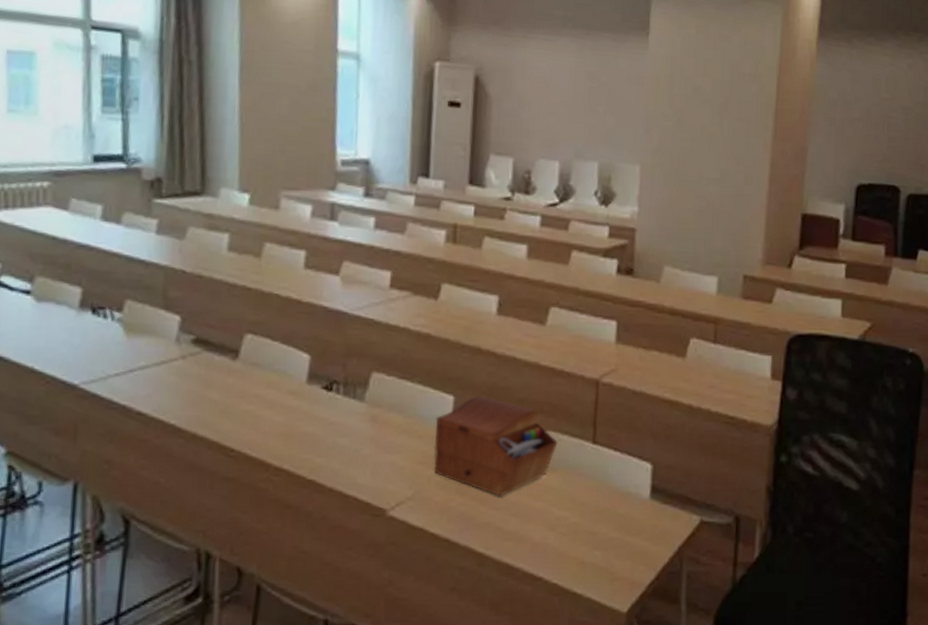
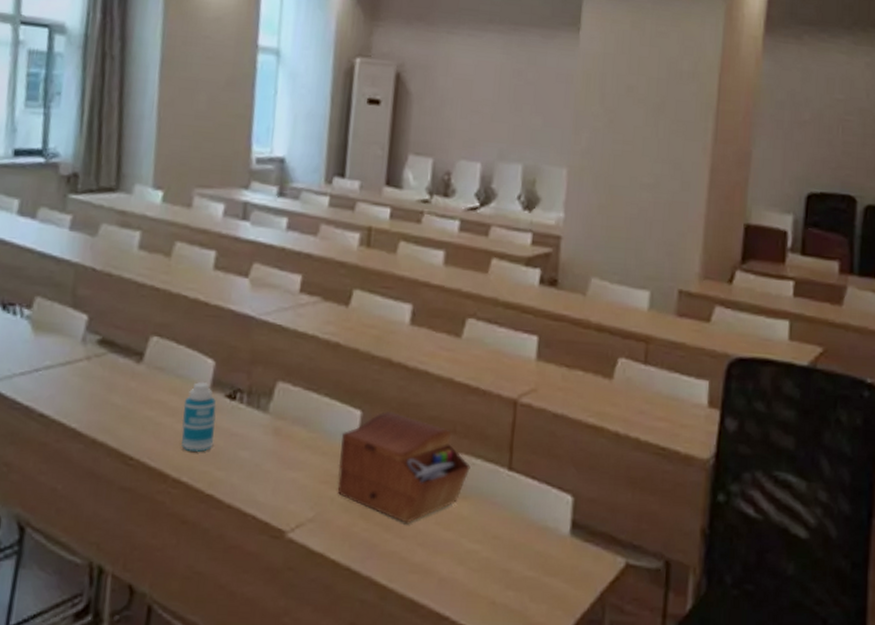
bottle: none [280,375,314,441] -> present [181,381,217,452]

